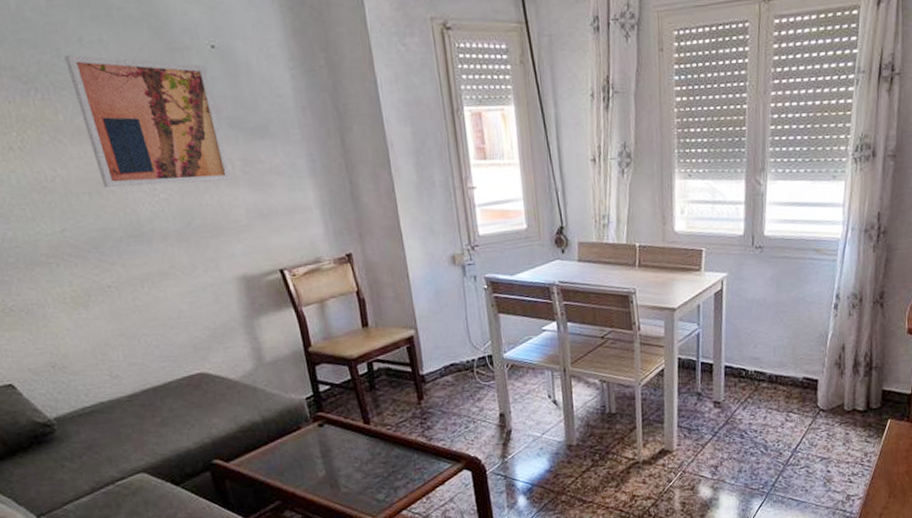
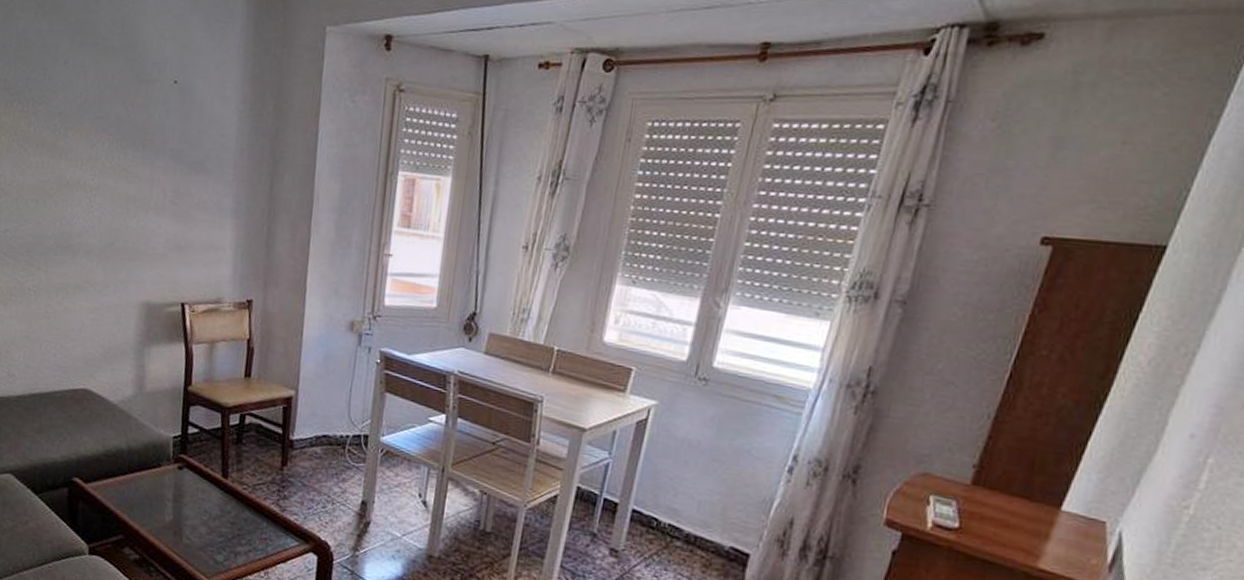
wall art: present [65,55,232,187] -> none [48,75,164,209]

